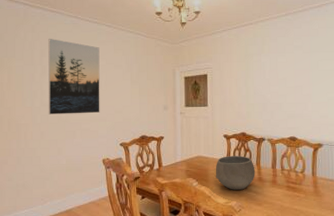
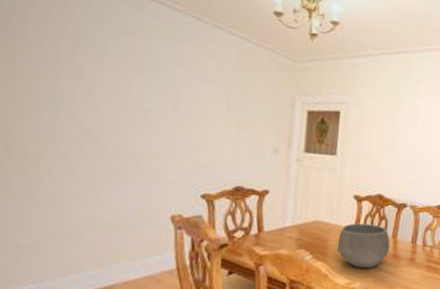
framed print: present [48,39,100,115] -> none [81,20,179,147]

